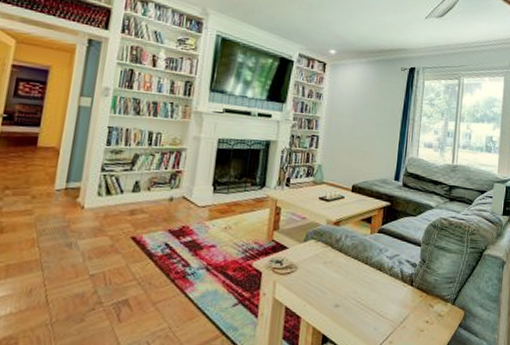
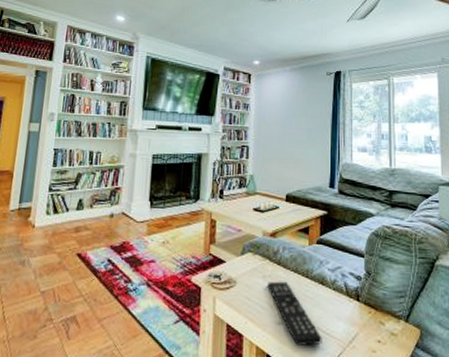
remote control: none [328,267,376,327] -> present [267,281,322,347]

